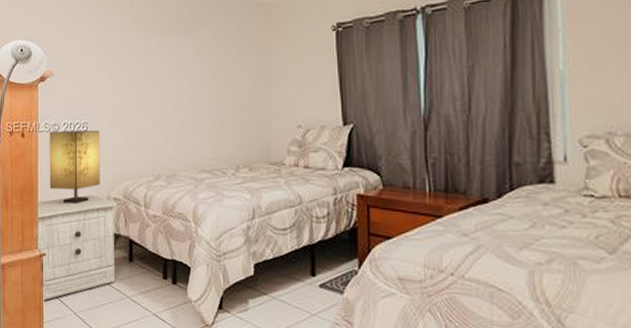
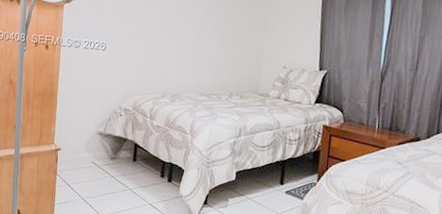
nightstand: present [36,195,118,302] -> none [55,104,127,187]
table lamp: present [49,130,100,203] -> none [68,47,117,110]

